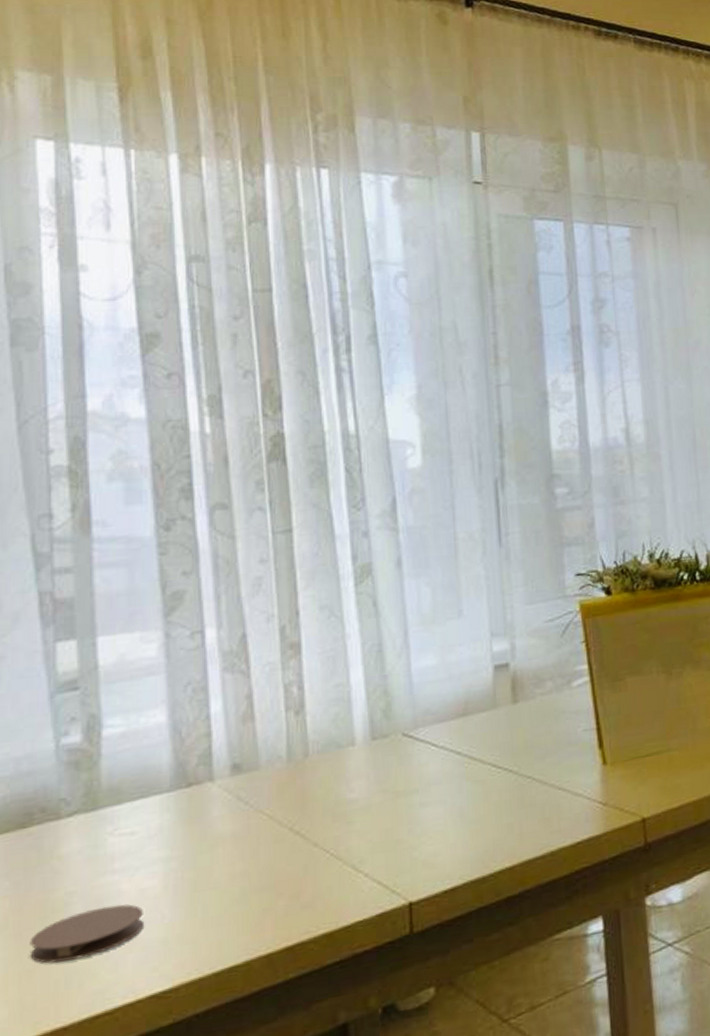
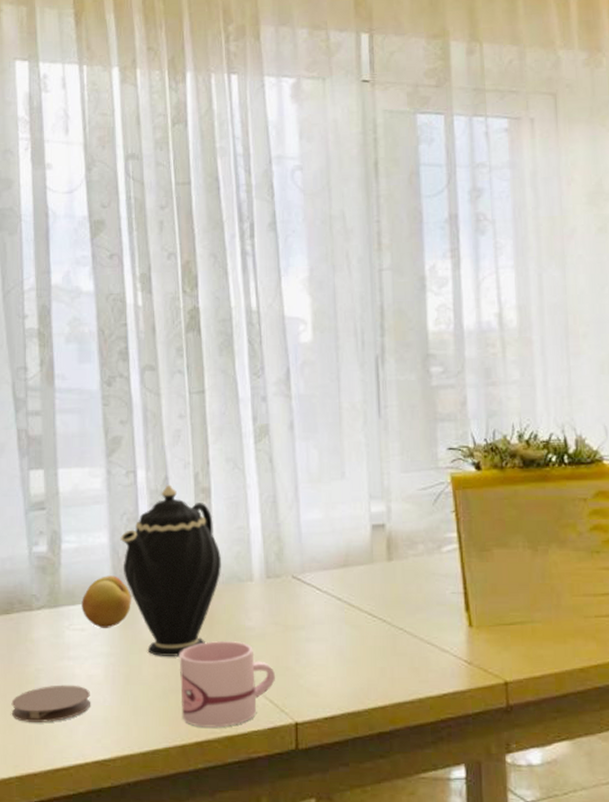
fruit: none [130,760,199,828] -> present [81,576,131,628]
teapot: none [183,643,315,852] -> present [120,485,221,656]
mug: none [263,818,385,929] -> present [179,641,276,728]

